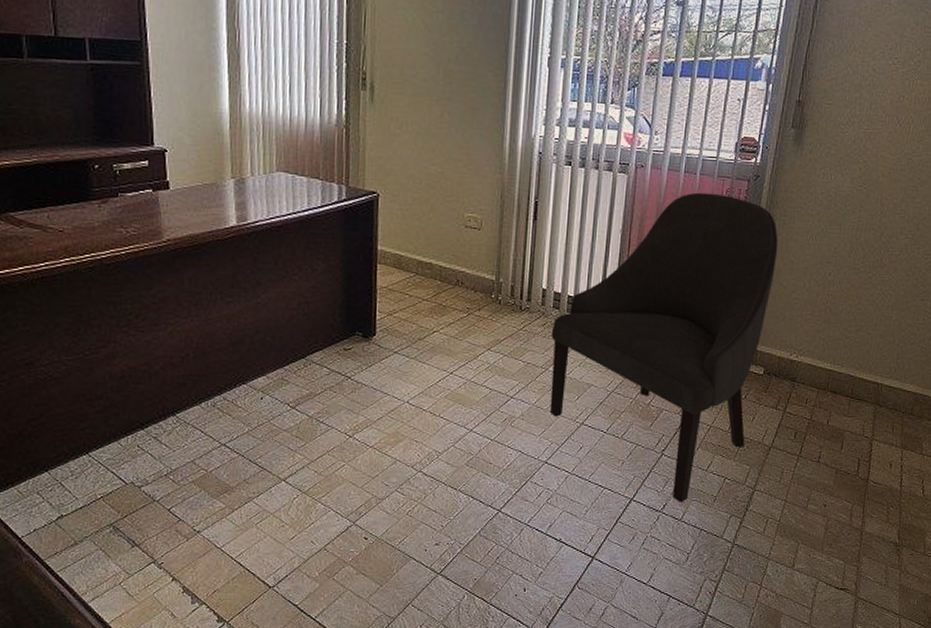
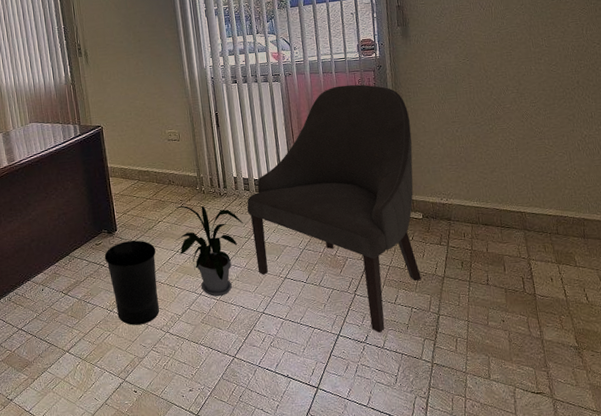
waste bin: none [353,351,423,458] -> present [104,240,159,325]
house plant: none [451,315,544,436] -> present [175,205,244,297]

